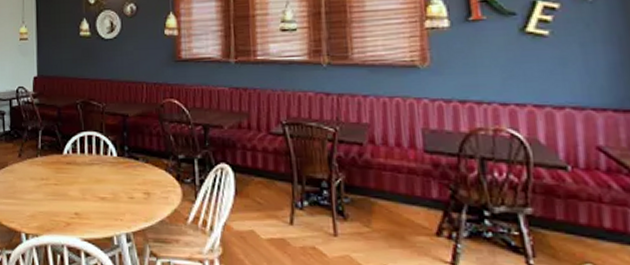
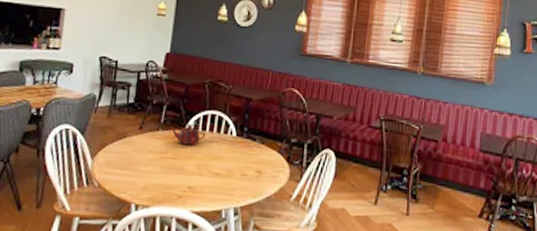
teapot: none [50,147,85,169] -> present [171,123,206,145]

